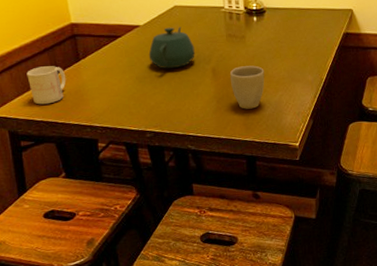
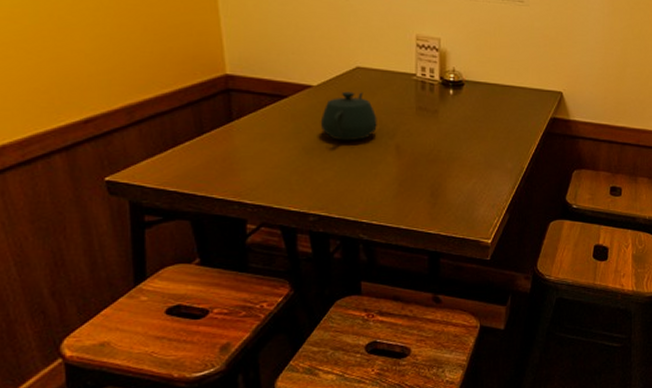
mug: present [26,66,66,105] -> none [161,124,213,171]
mug: present [229,65,265,109] -> none [416,145,457,196]

